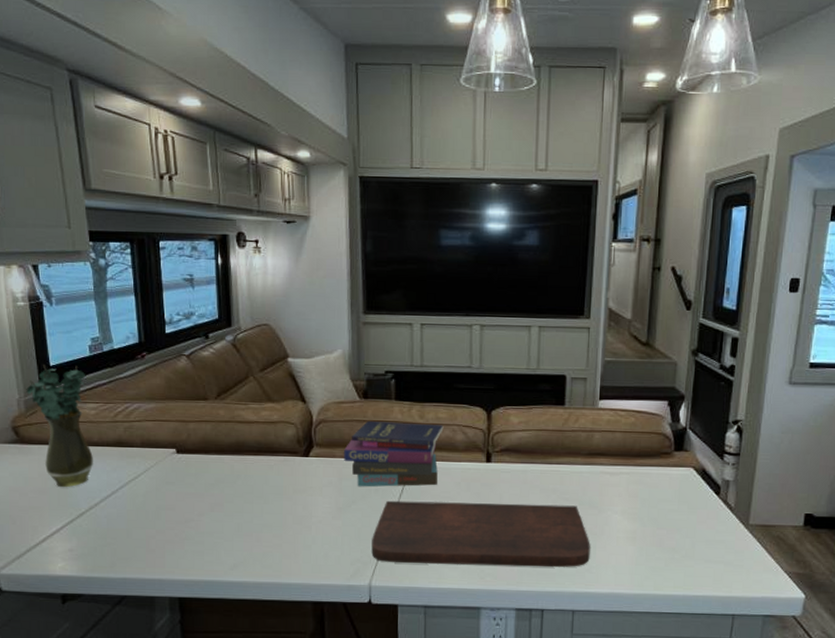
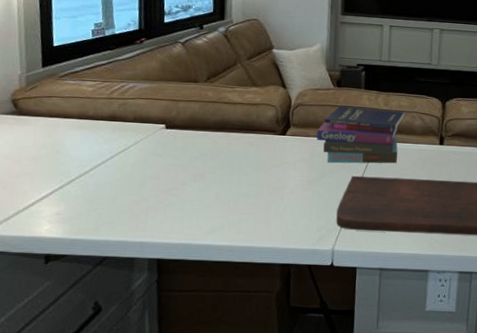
vase: present [26,365,94,487] -> none [28,45,88,156]

